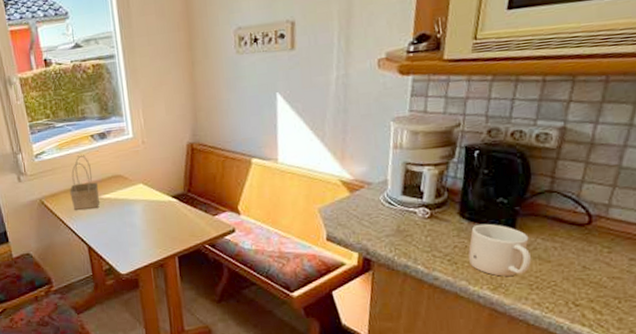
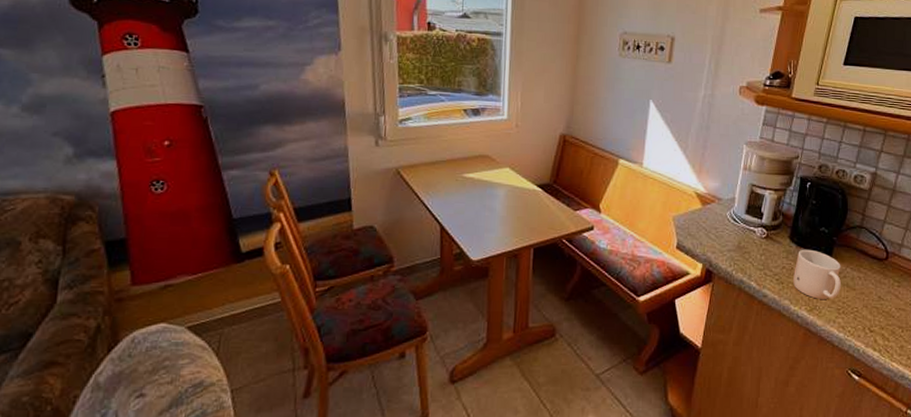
basket: present [70,155,100,210] -> none [431,128,463,186]

